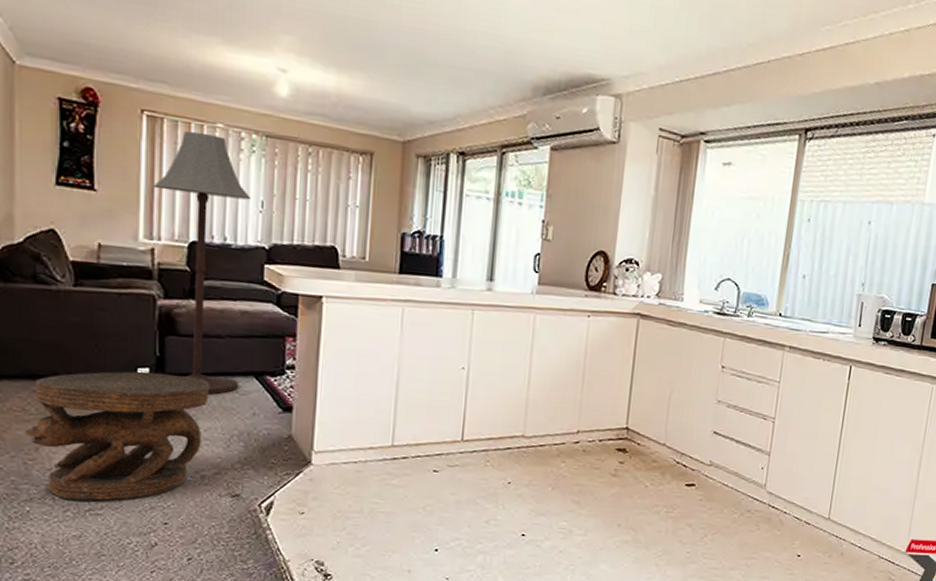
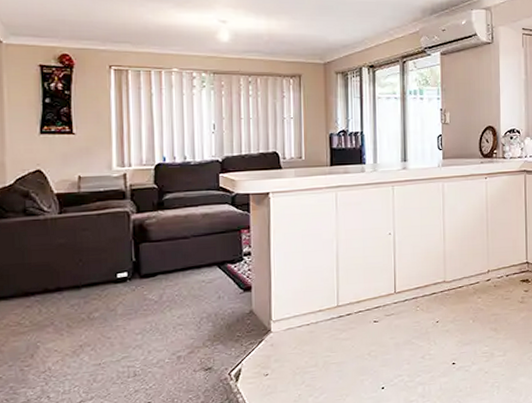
side table: present [24,371,211,501] -> none [20,274,181,396]
floor lamp: present [153,131,250,395] -> none [122,77,205,287]

